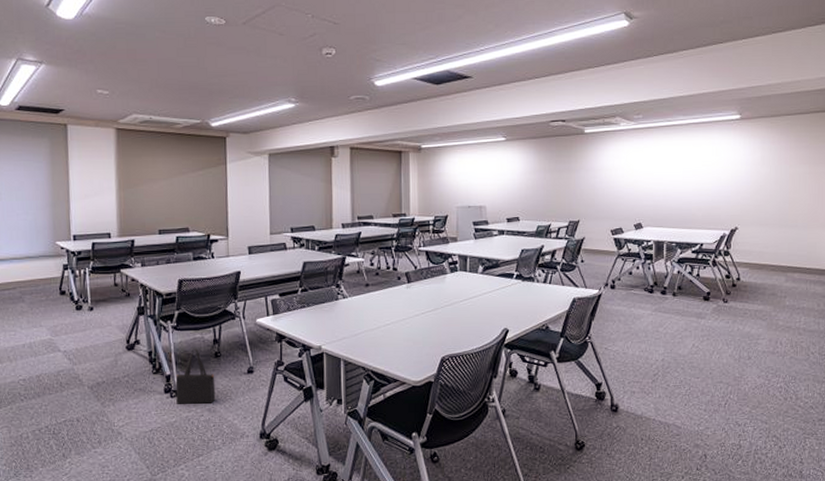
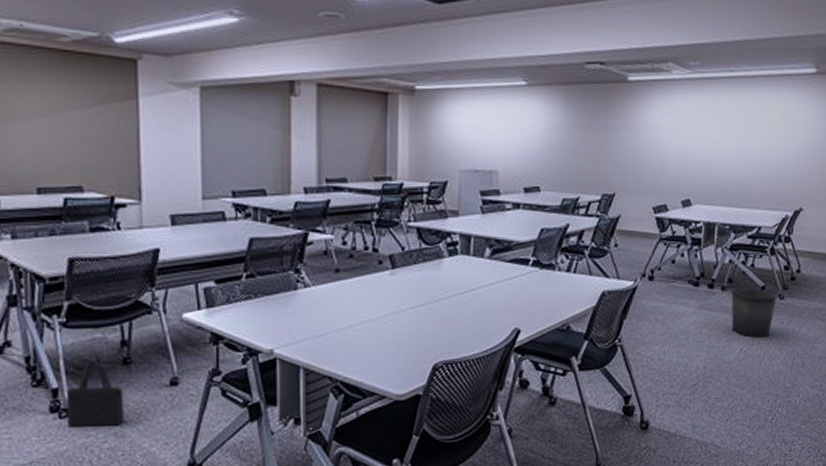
waste bin: none [680,294,722,335] -> present [730,288,778,338]

